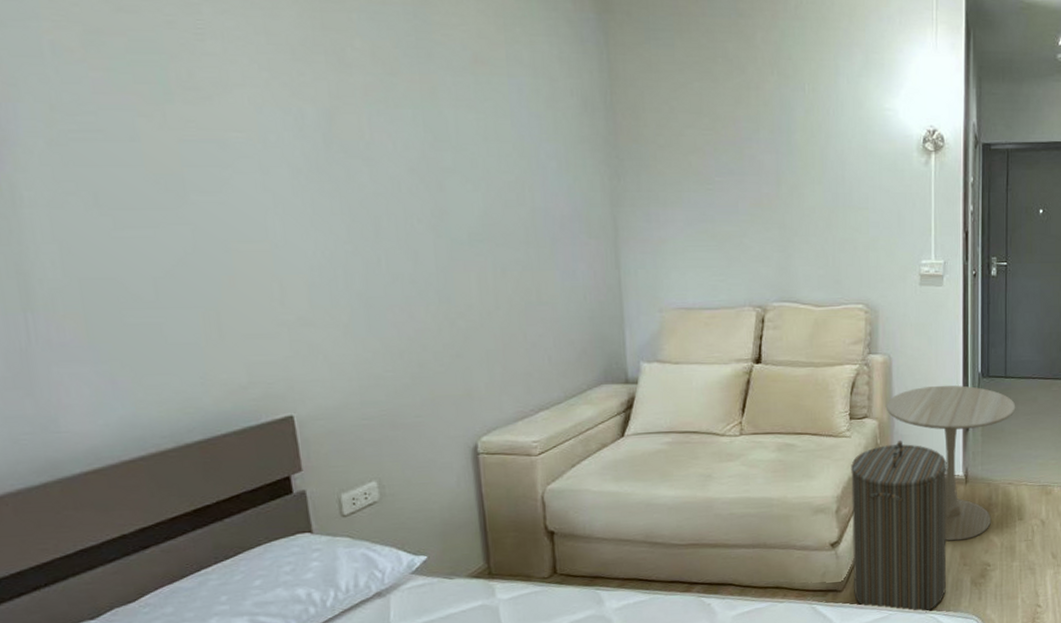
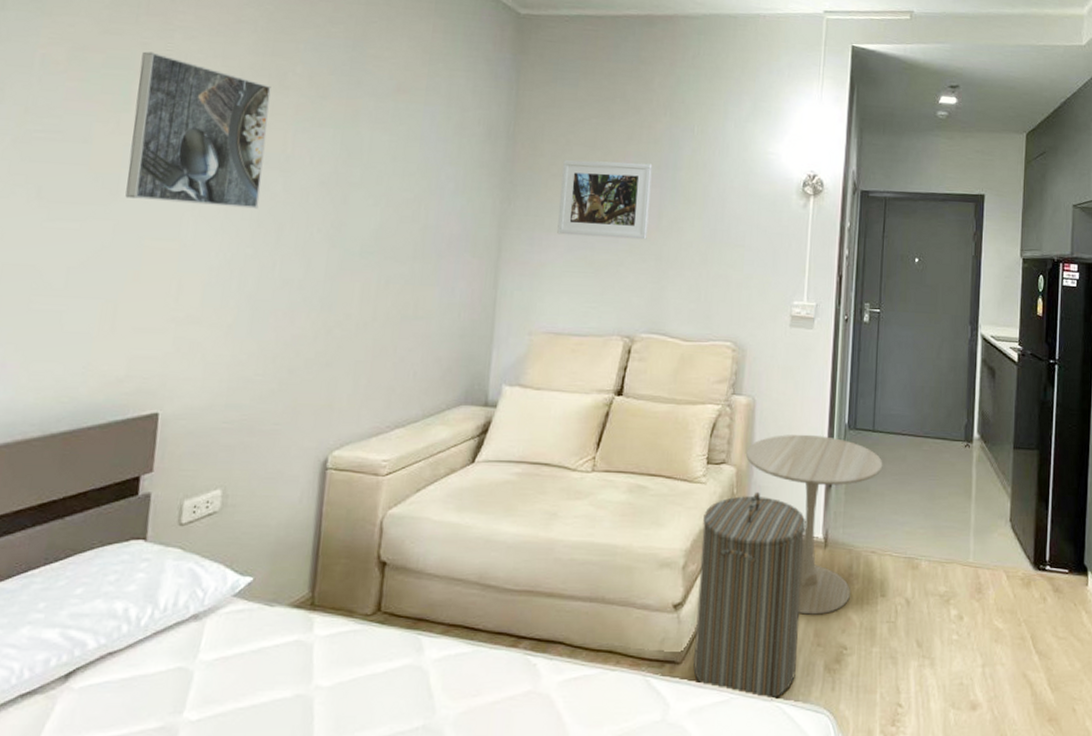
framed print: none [170,31,348,202] -> present [125,51,271,209]
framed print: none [670,128,768,209] -> present [557,160,653,240]

